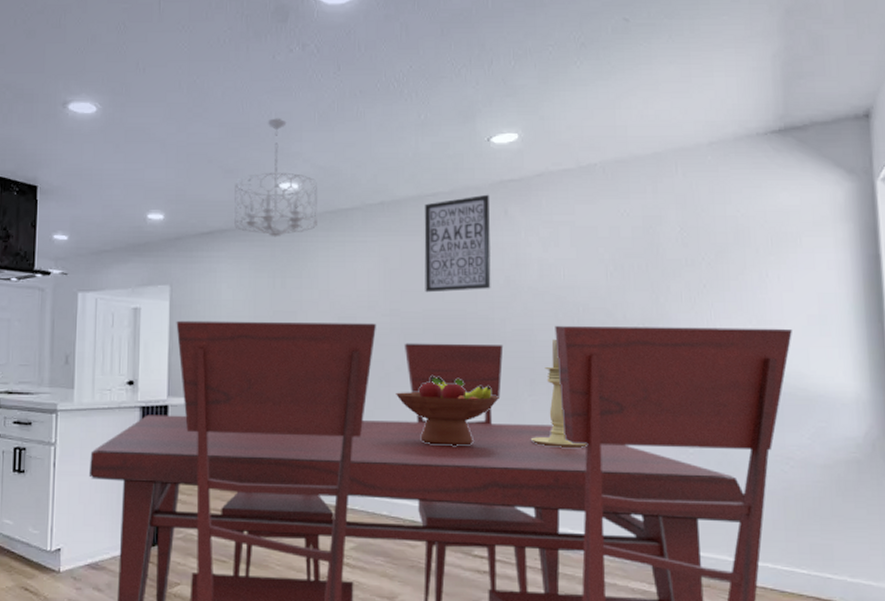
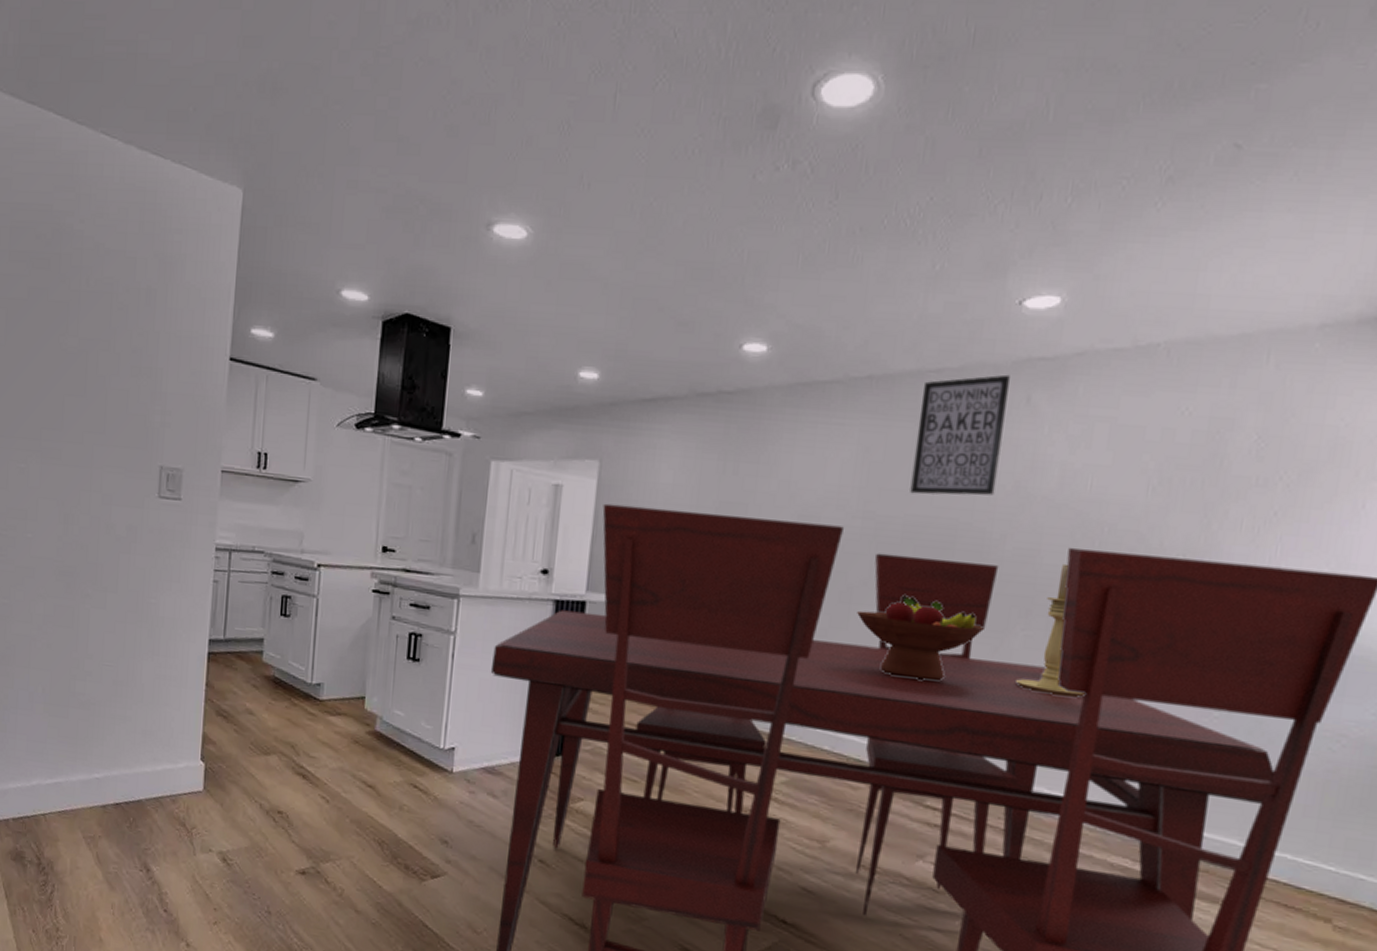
chandelier: present [234,118,317,237] -> none [683,258,791,411]

